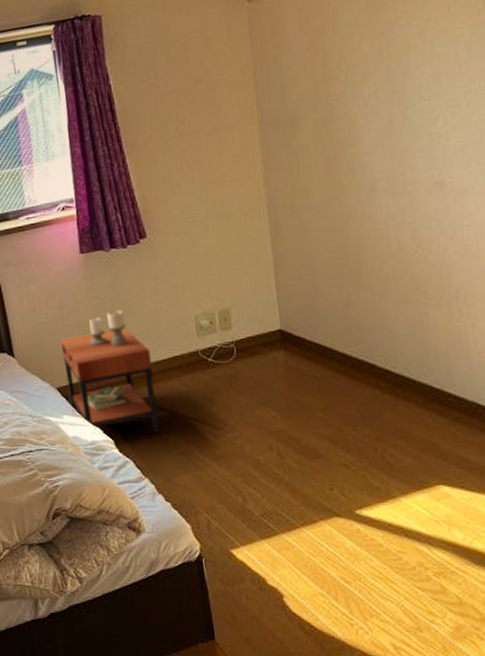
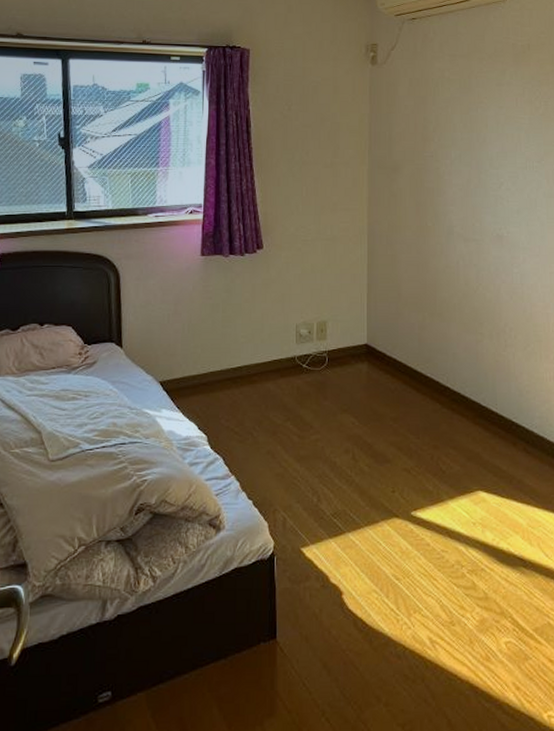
side table: present [61,310,161,433] -> none [169,312,253,431]

